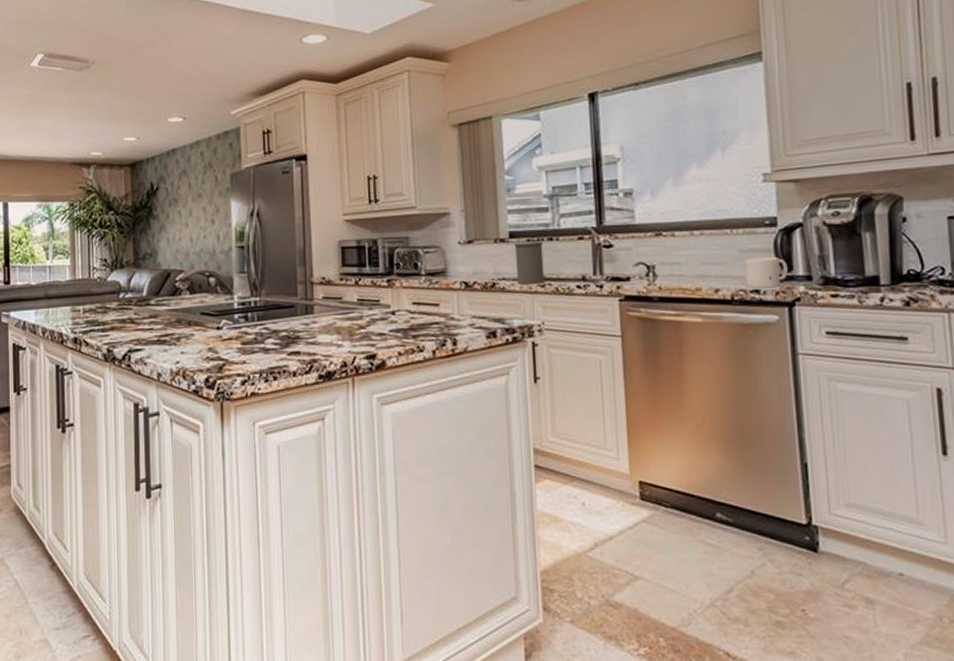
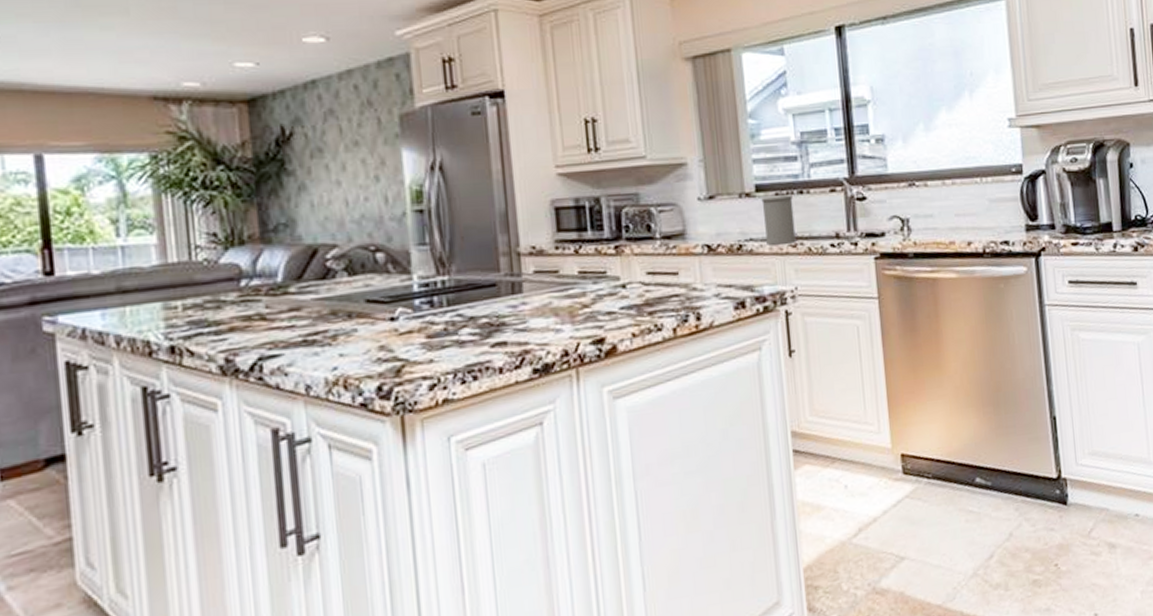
mug: present [745,256,788,289] -> none [994,205,1034,240]

